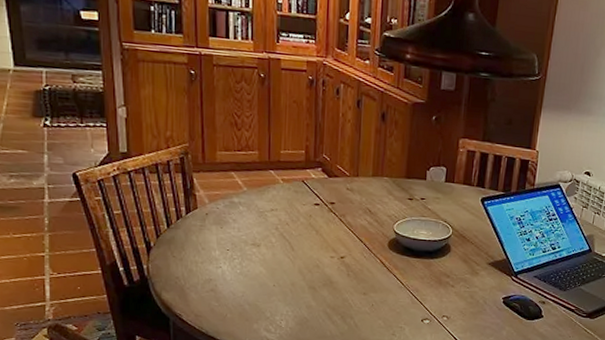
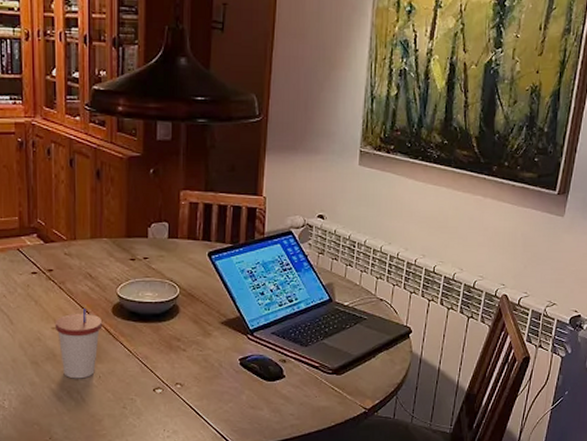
cup: none [333,241,378,306] -> present [54,309,101,379]

